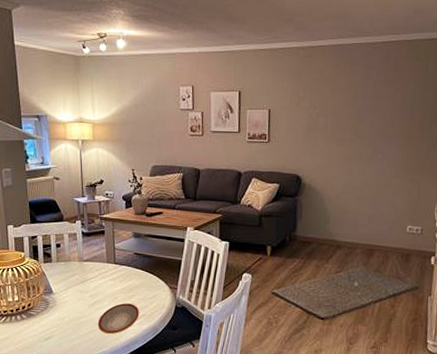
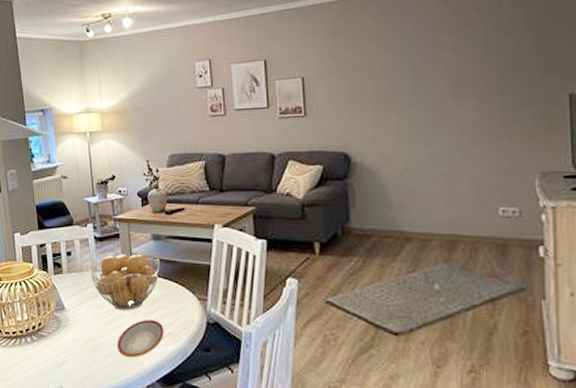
fruit basket: none [77,248,140,296] -> present [90,254,161,311]

